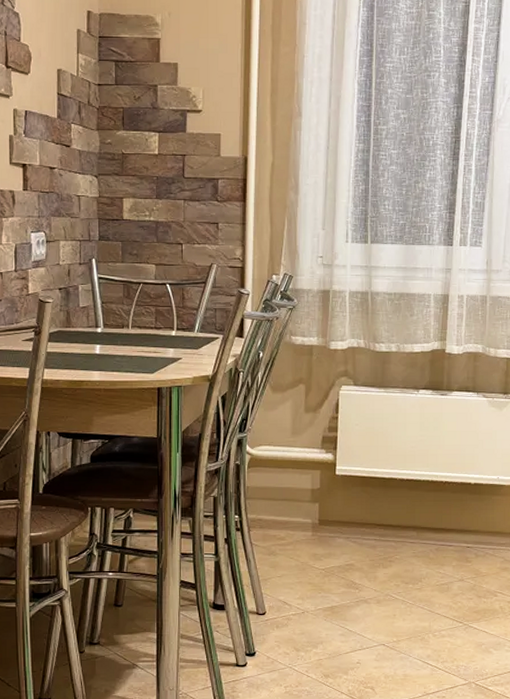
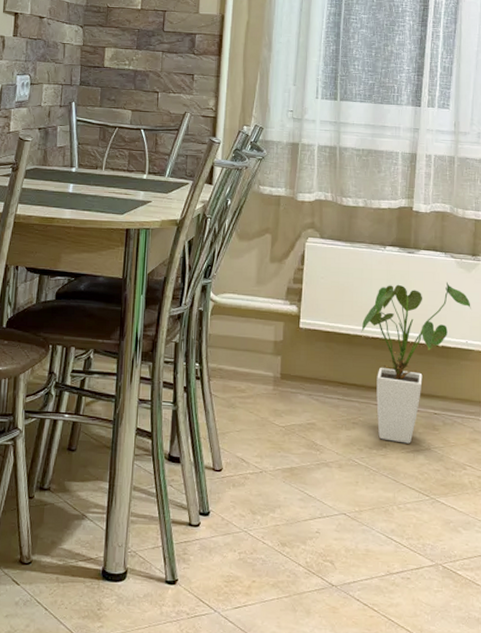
house plant: none [396,421,502,577] -> present [361,282,471,444]

